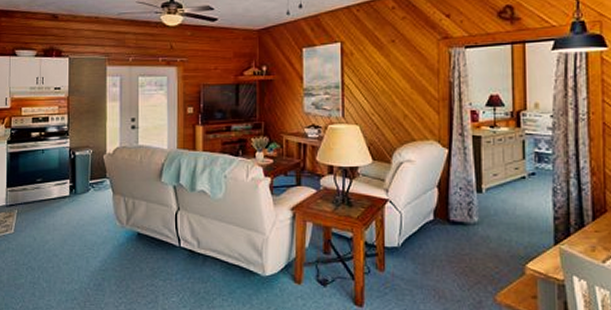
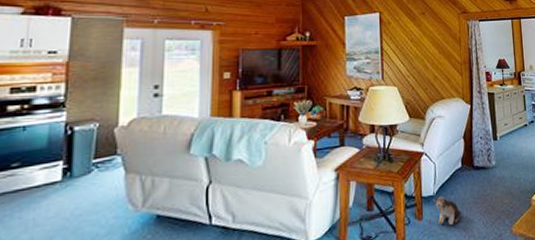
plush toy: none [397,248,430,281] -> present [432,196,461,225]

